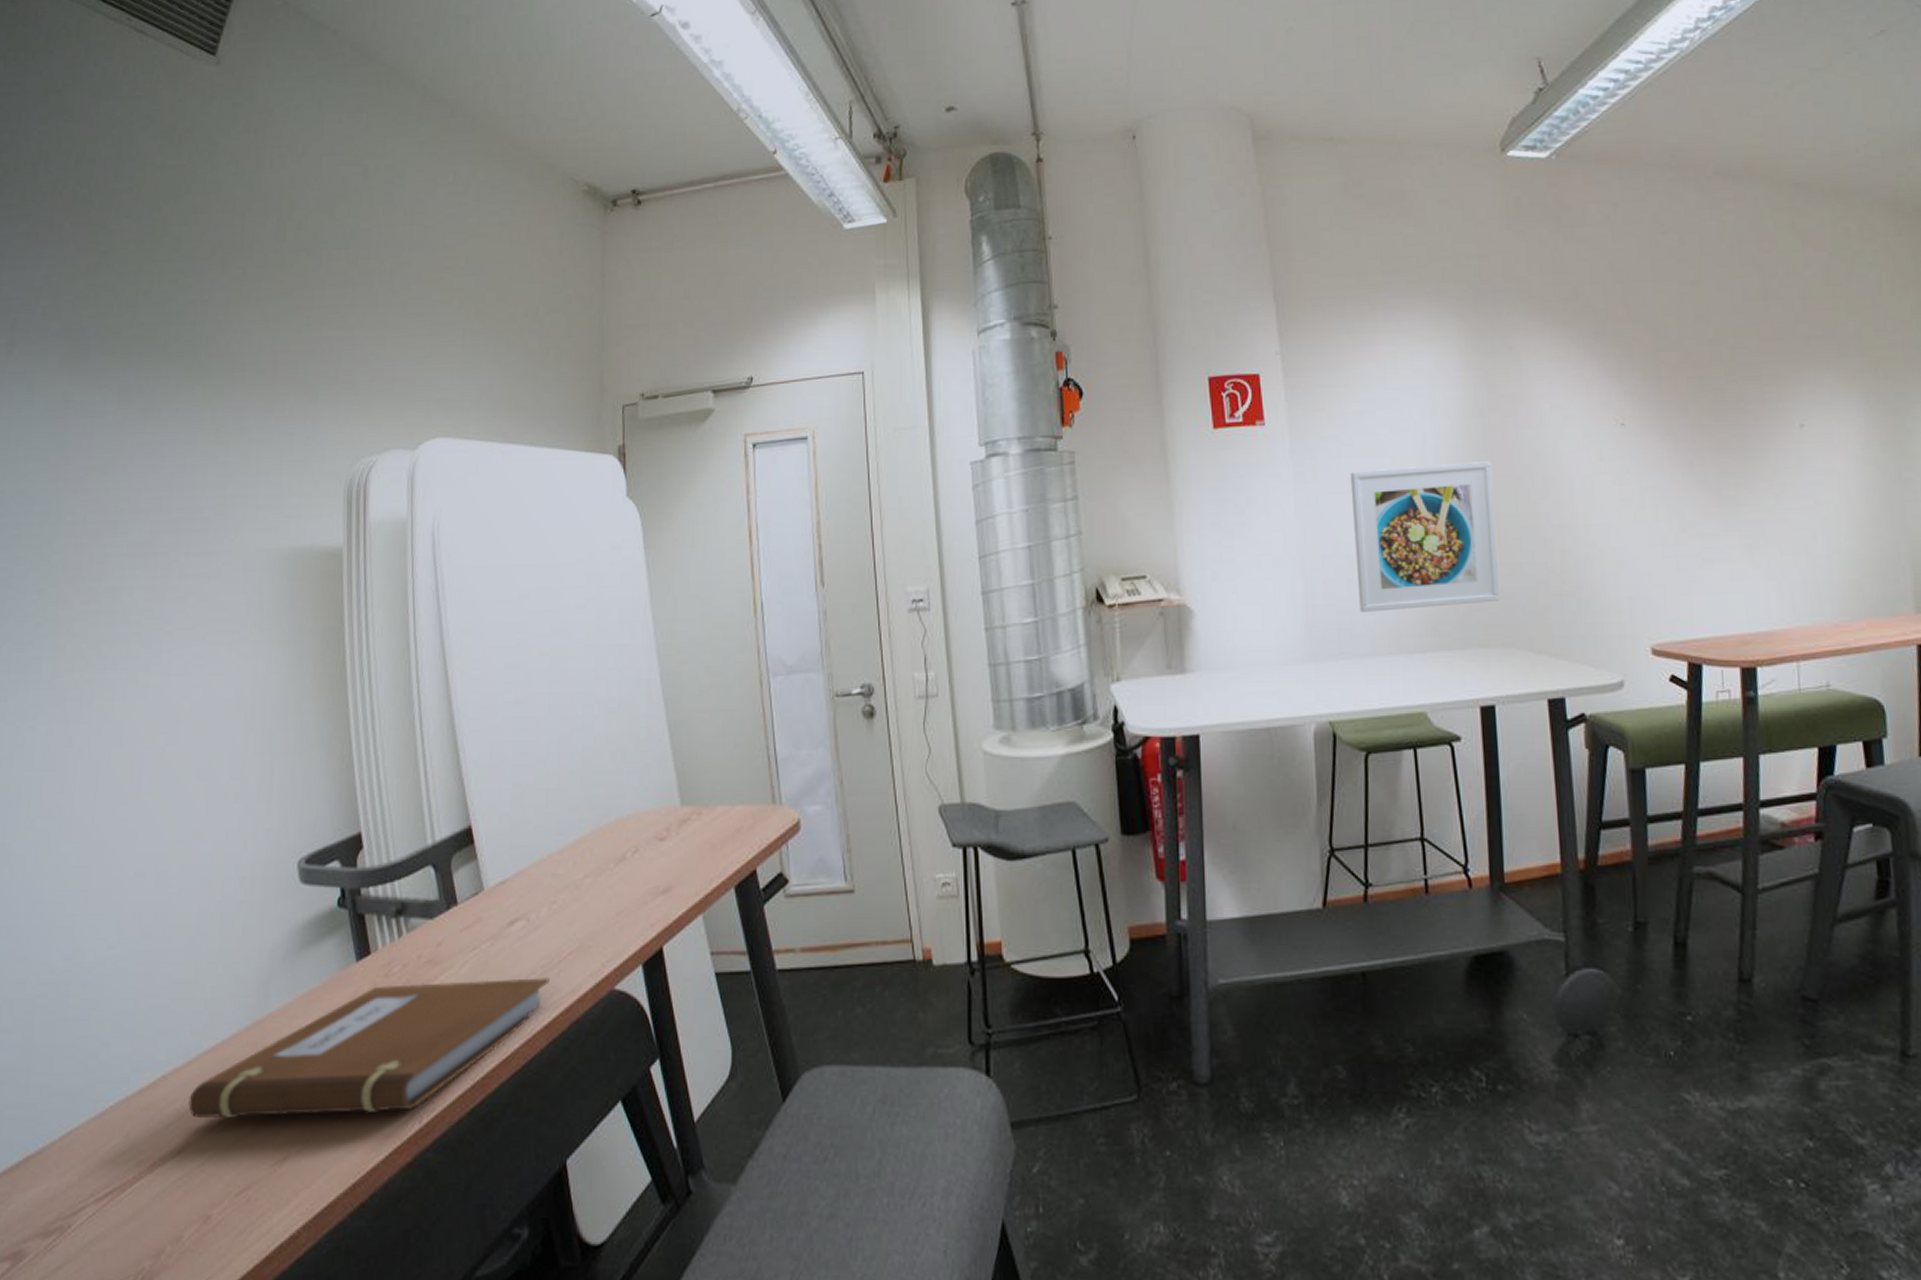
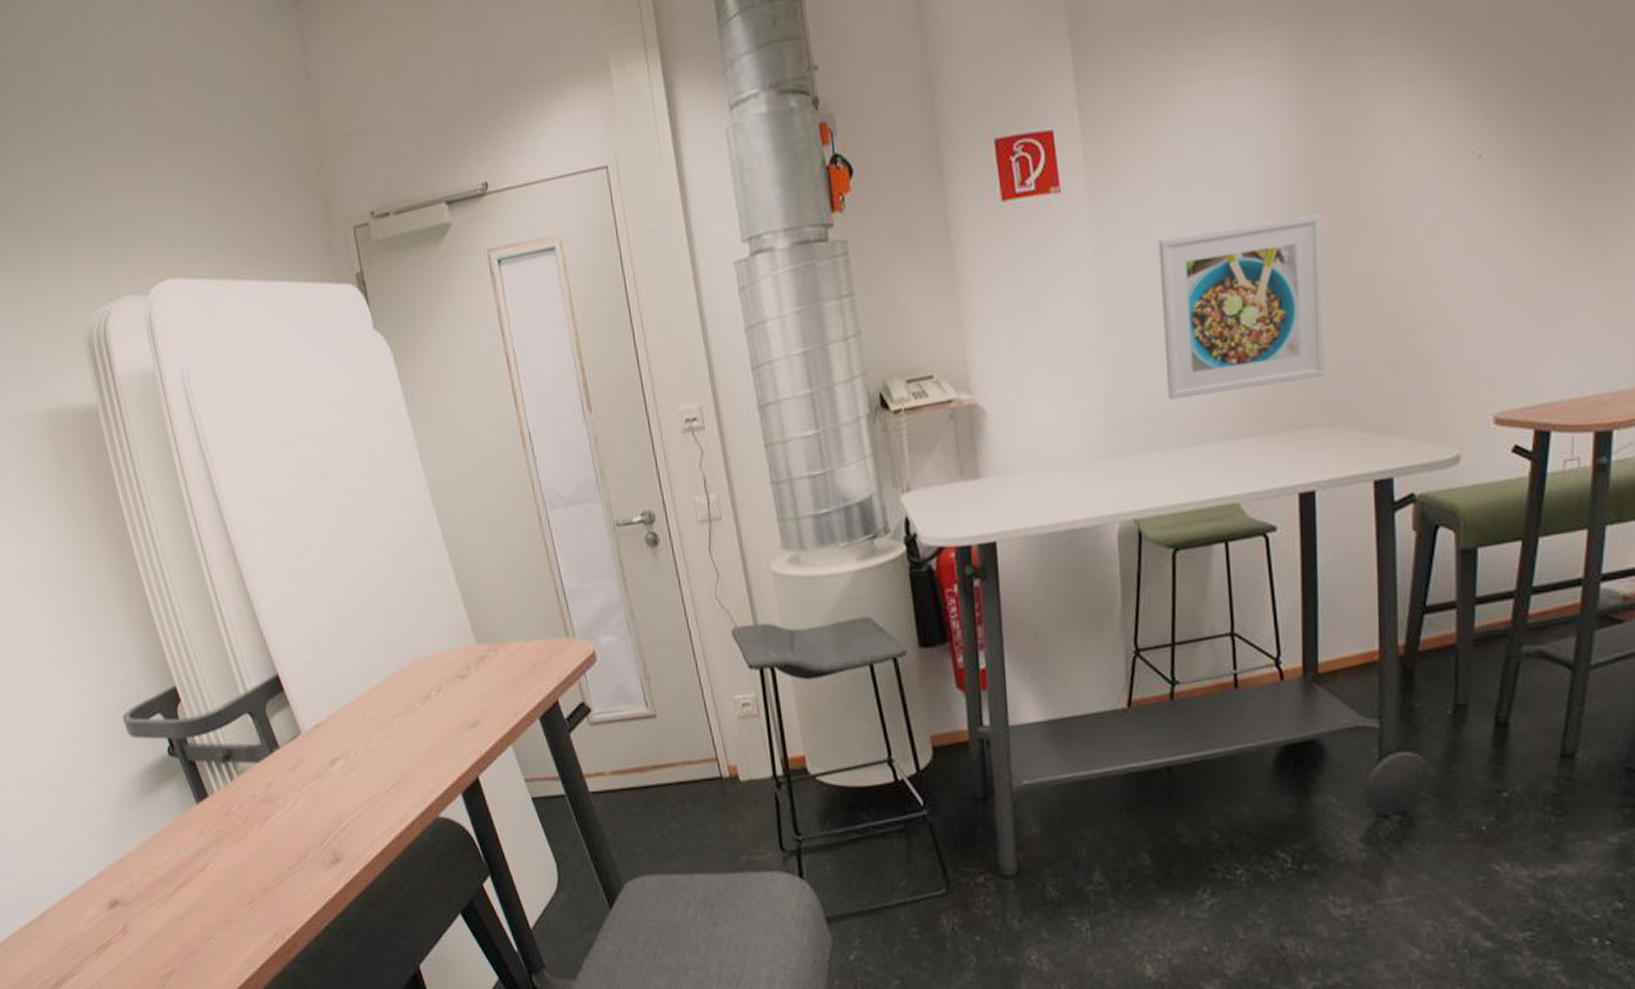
notebook: present [188,978,550,1119] -> none [74,810,378,944]

